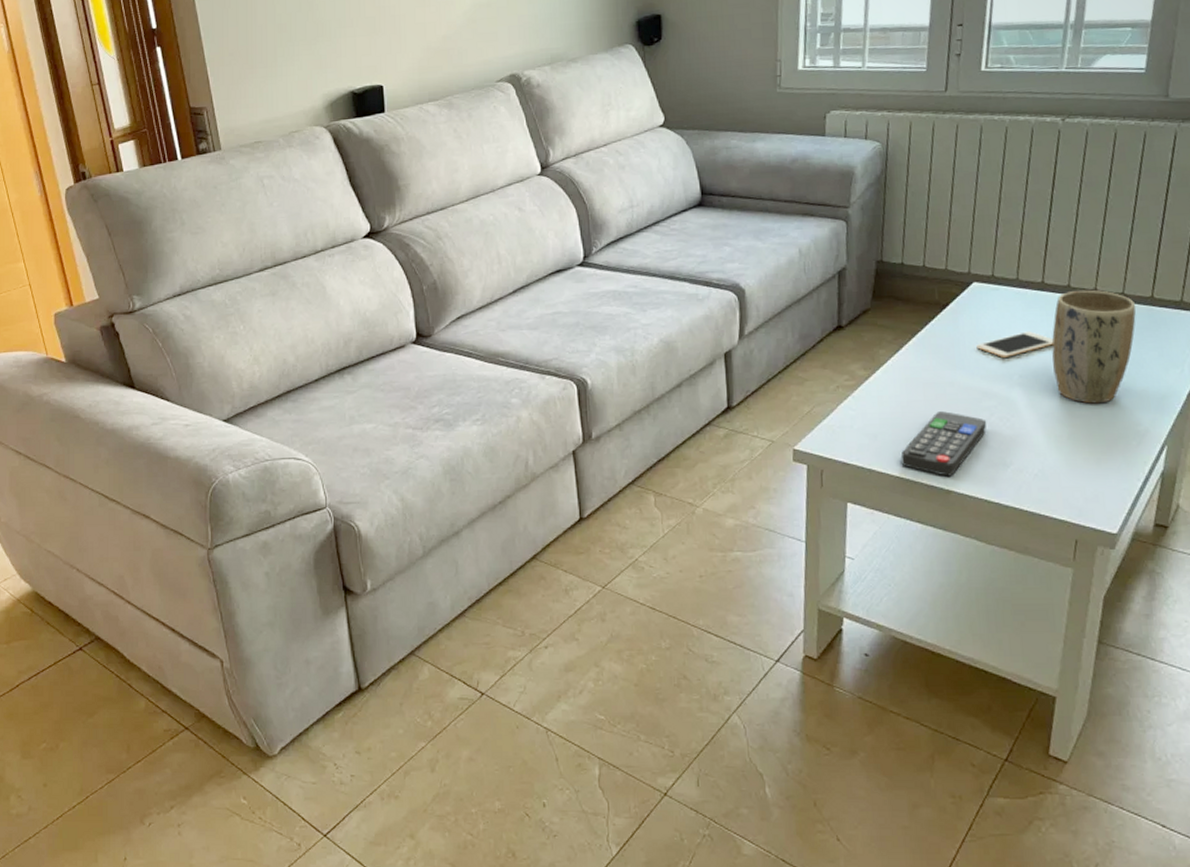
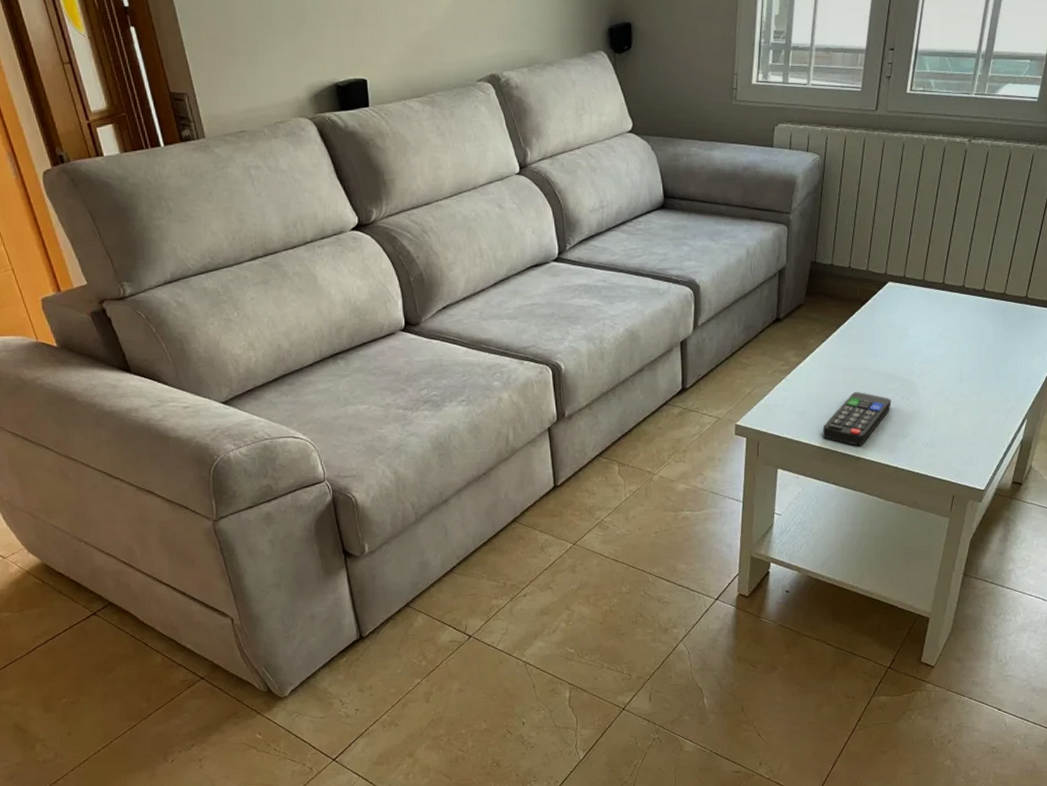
cell phone: present [976,331,1054,357] -> none [887,324,949,347]
plant pot: present [1051,290,1136,404] -> none [946,290,1014,385]

